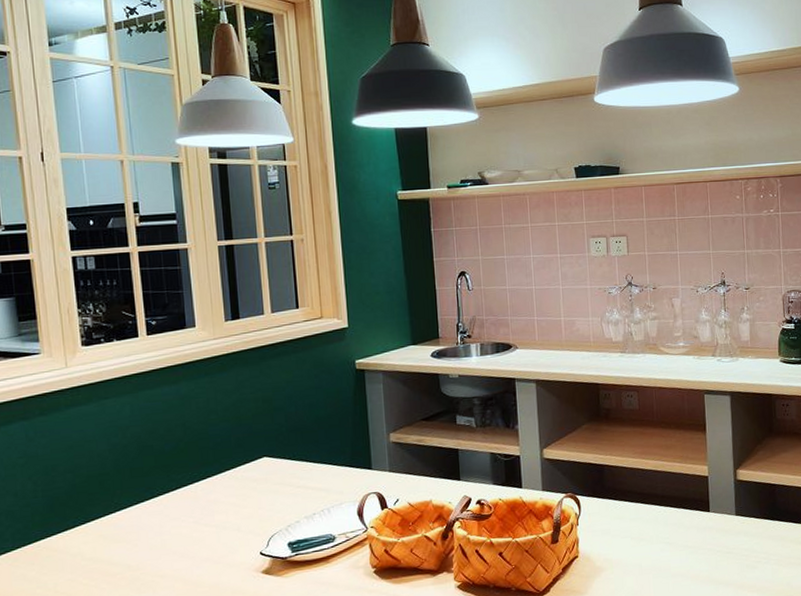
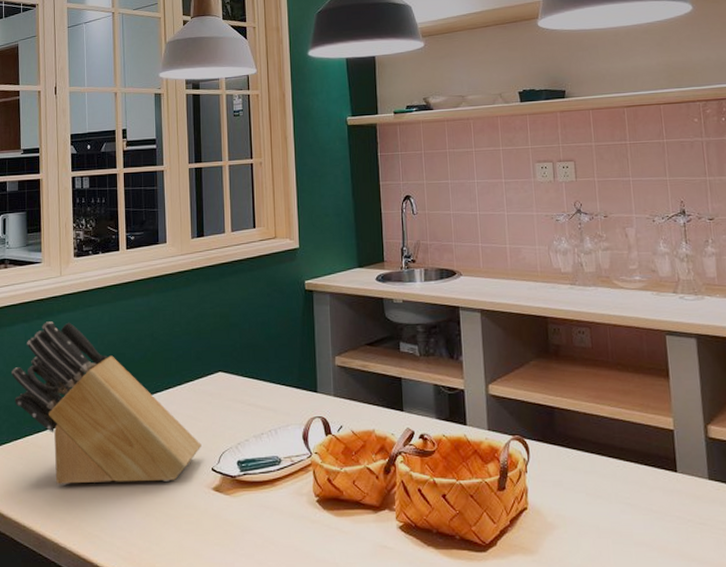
knife block: none [12,416,248,587] -> present [12,321,202,485]

